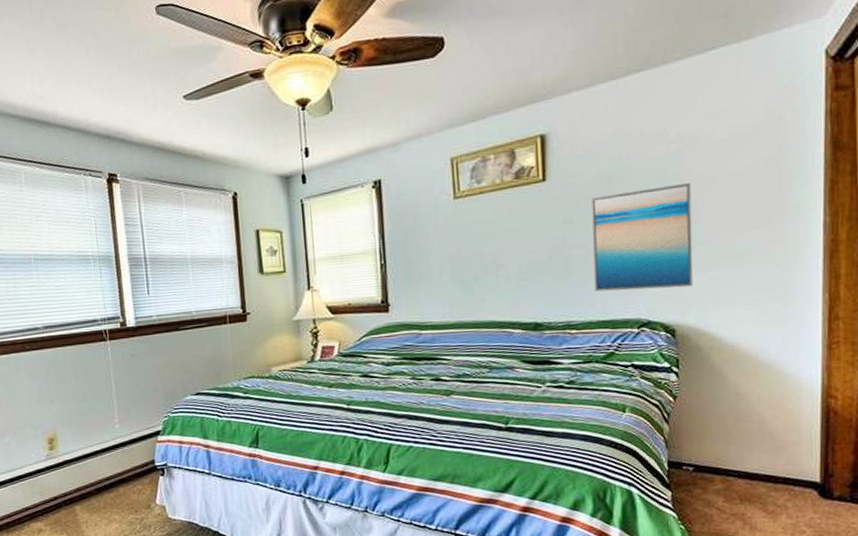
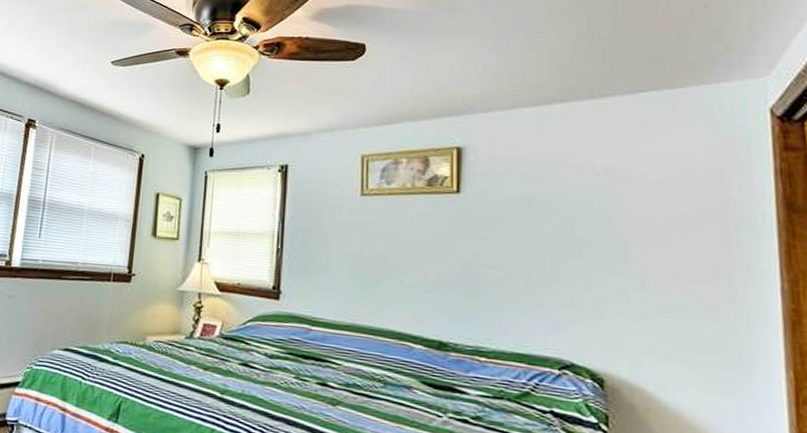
wall art: present [592,182,693,292] -> none [508,218,625,334]

